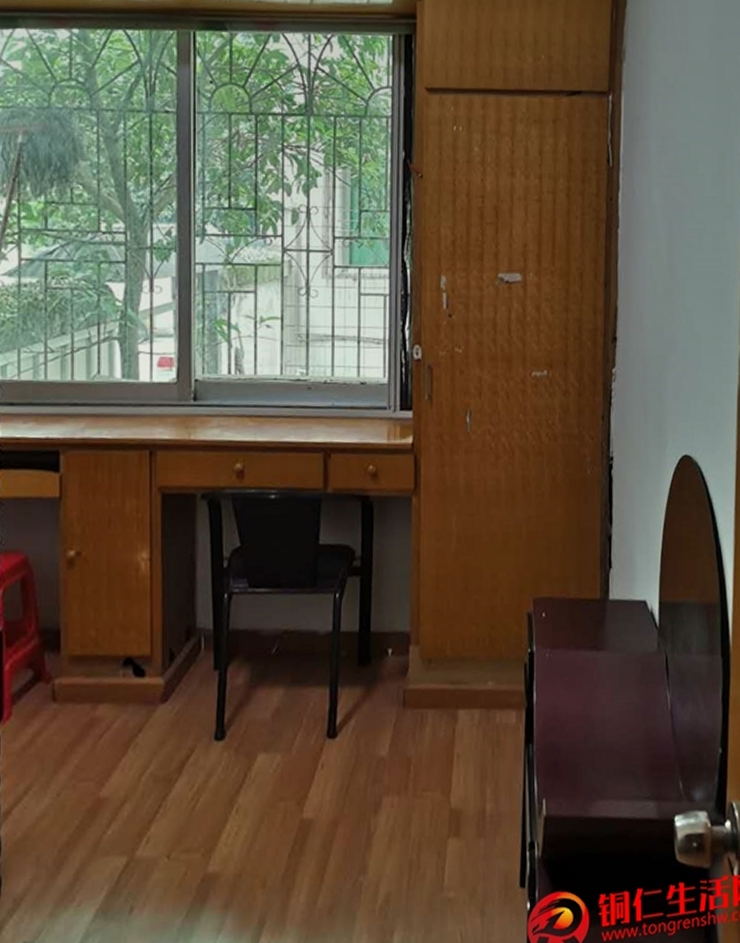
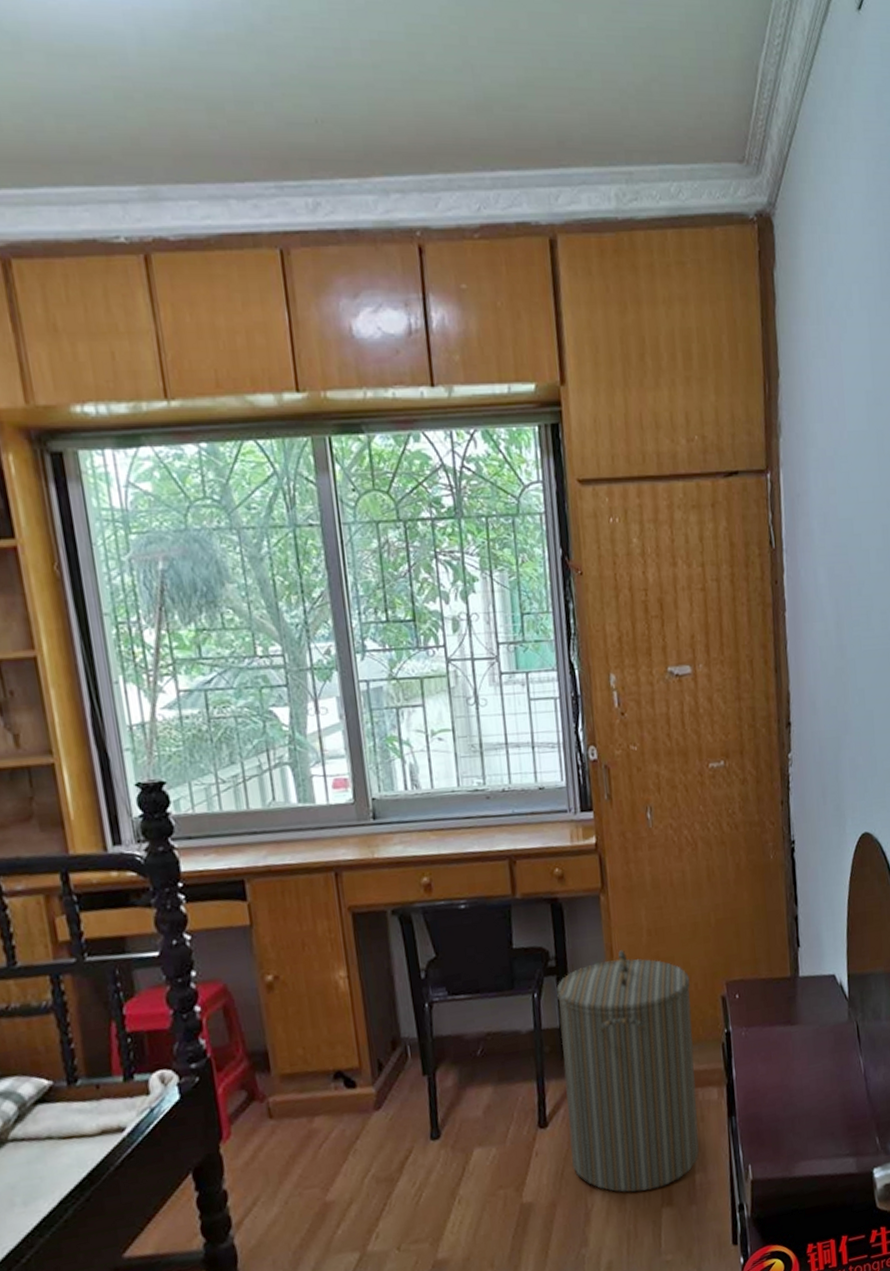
laundry hamper: none [357,555,497,818] -> present [556,950,699,1193]

